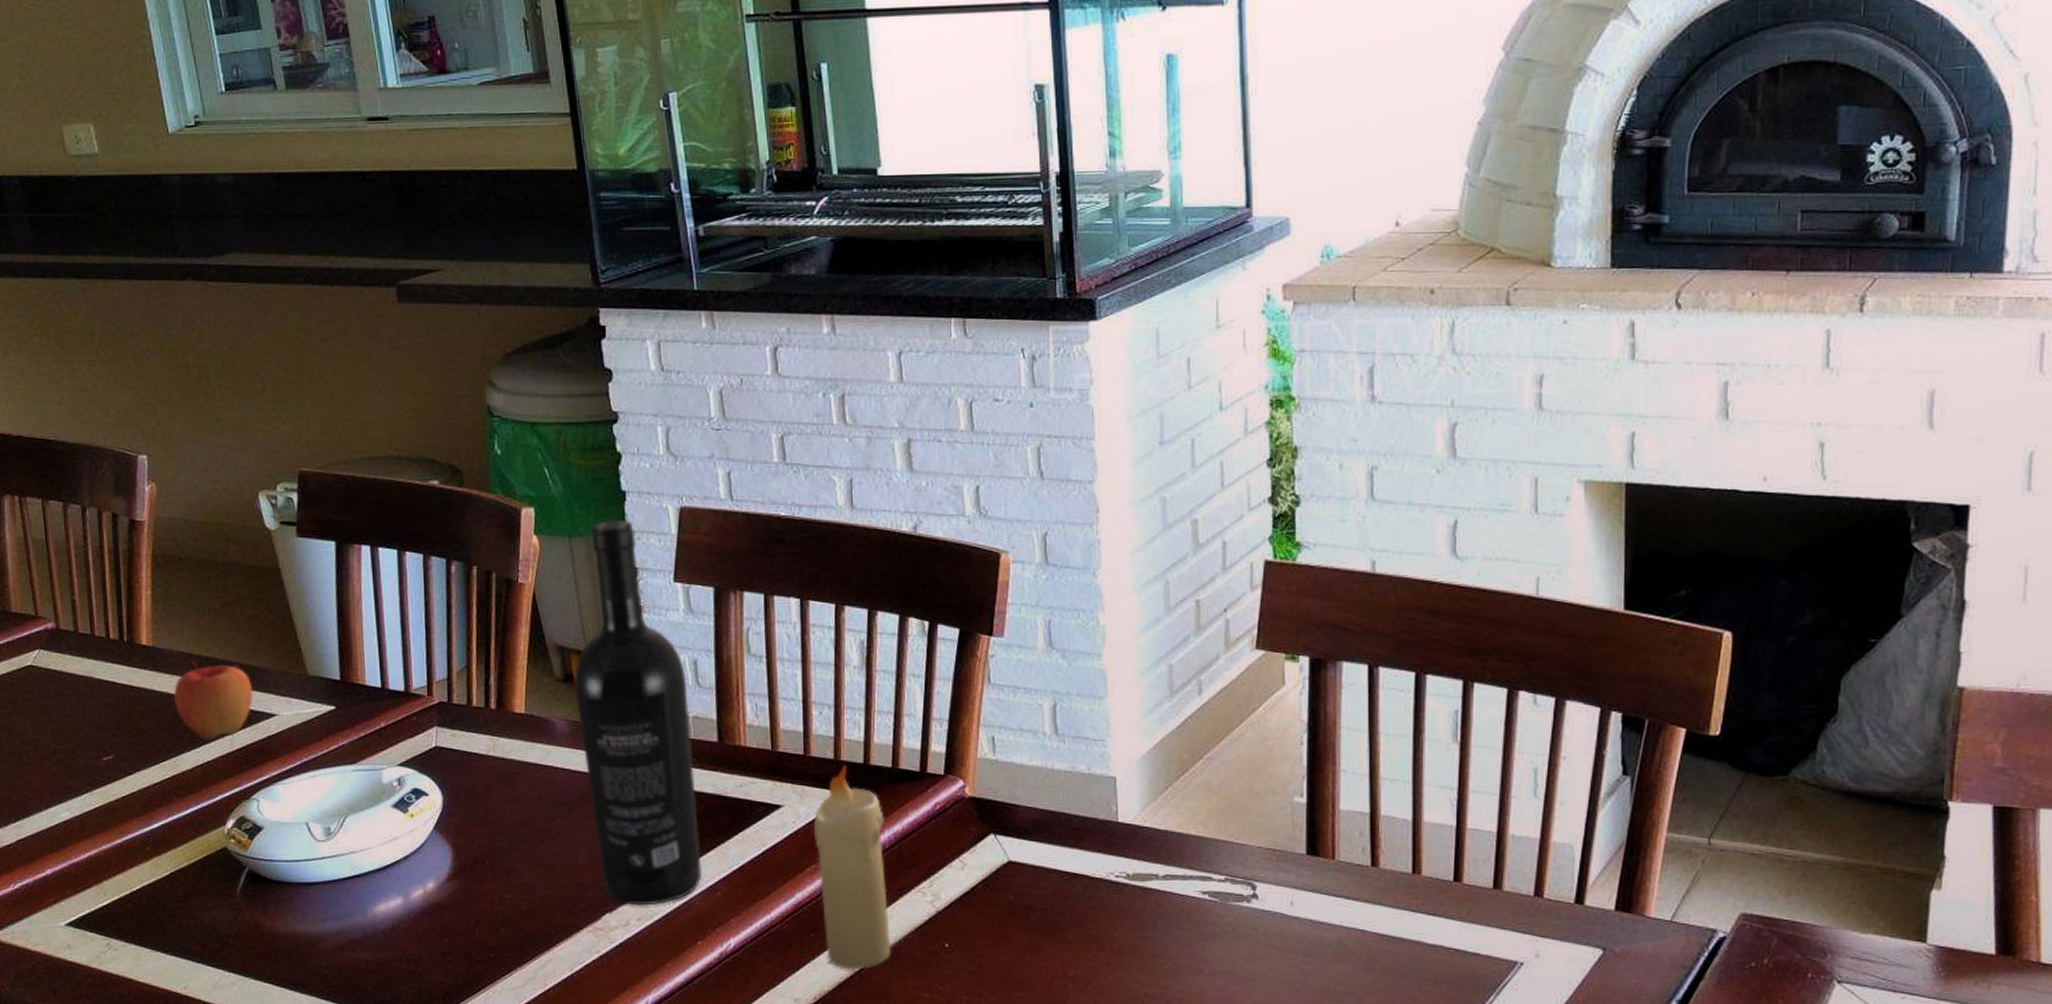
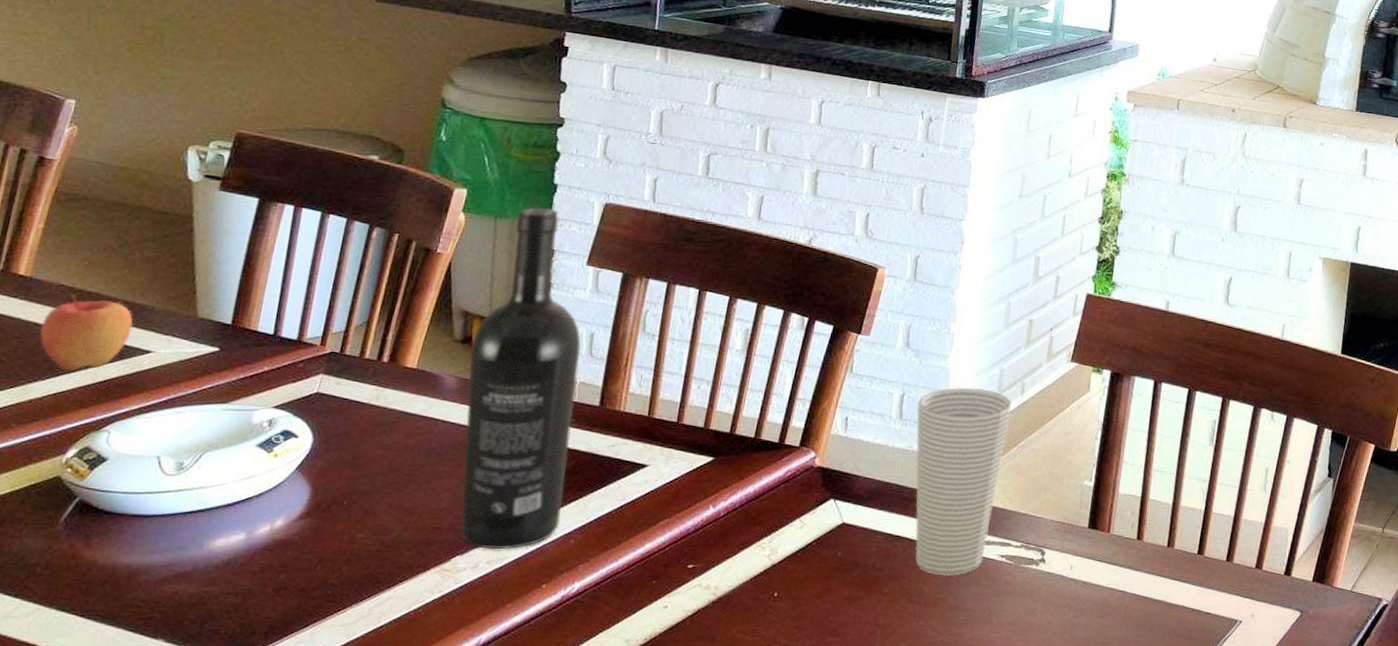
candle: present [813,765,892,970] -> none [663,433,740,614]
cup: none [1073,691,1189,919] -> present [915,387,1012,576]

